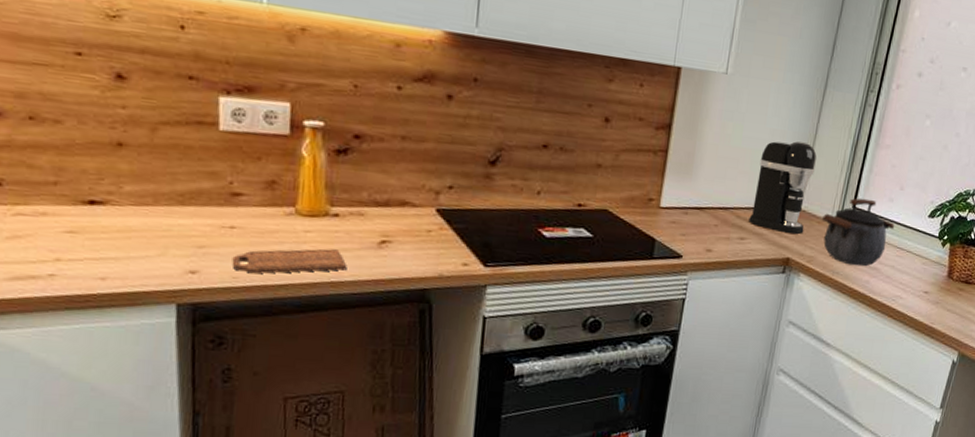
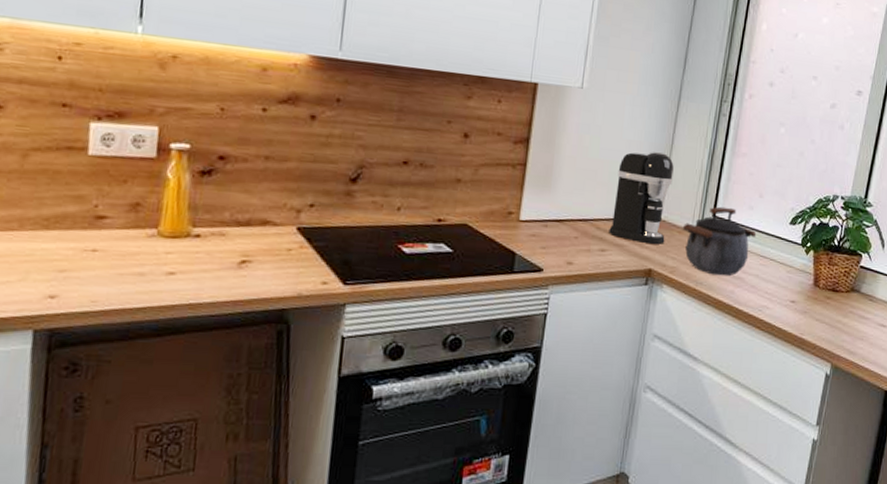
cutting board: present [232,248,346,274] -> none [91,270,205,298]

